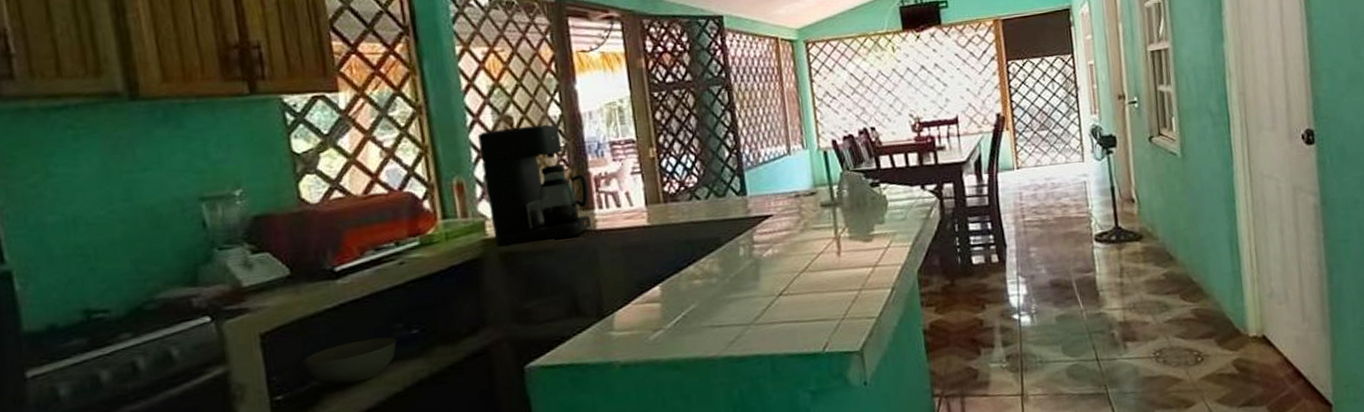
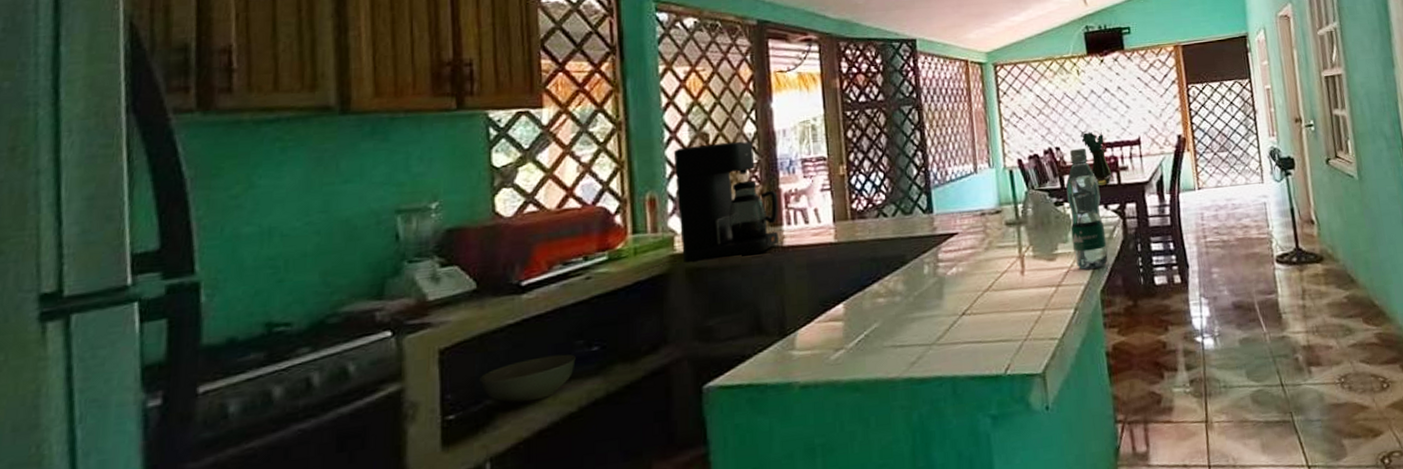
bottle: none [881,128,925,250] -> present [1065,148,1108,270]
vase: none [896,110,929,166] -> present [1080,130,1112,185]

